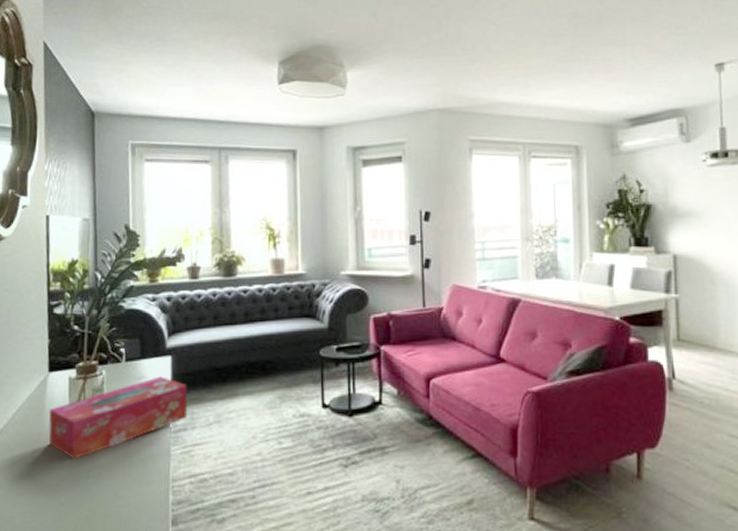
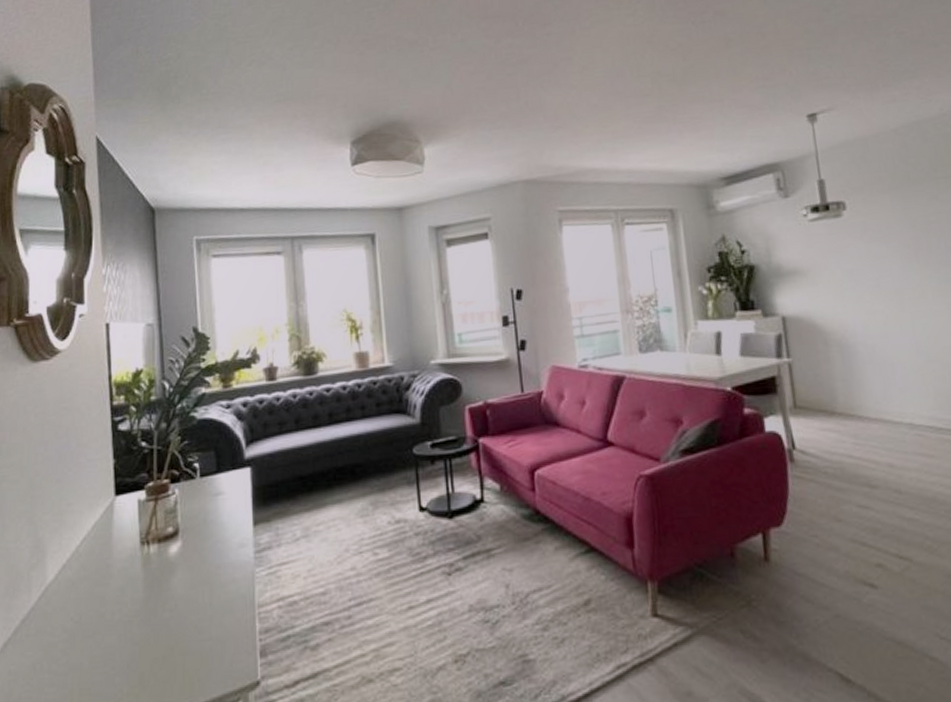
tissue box: present [49,376,188,459] -> none [117,491,272,592]

